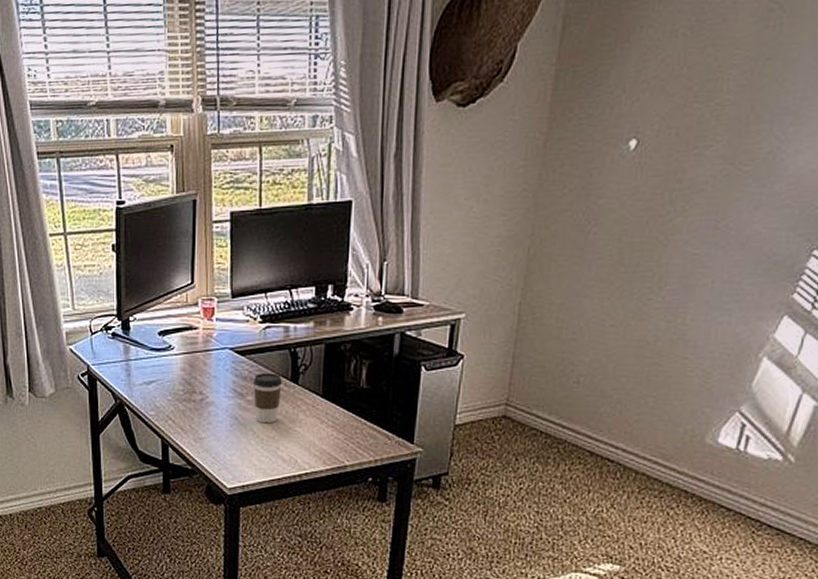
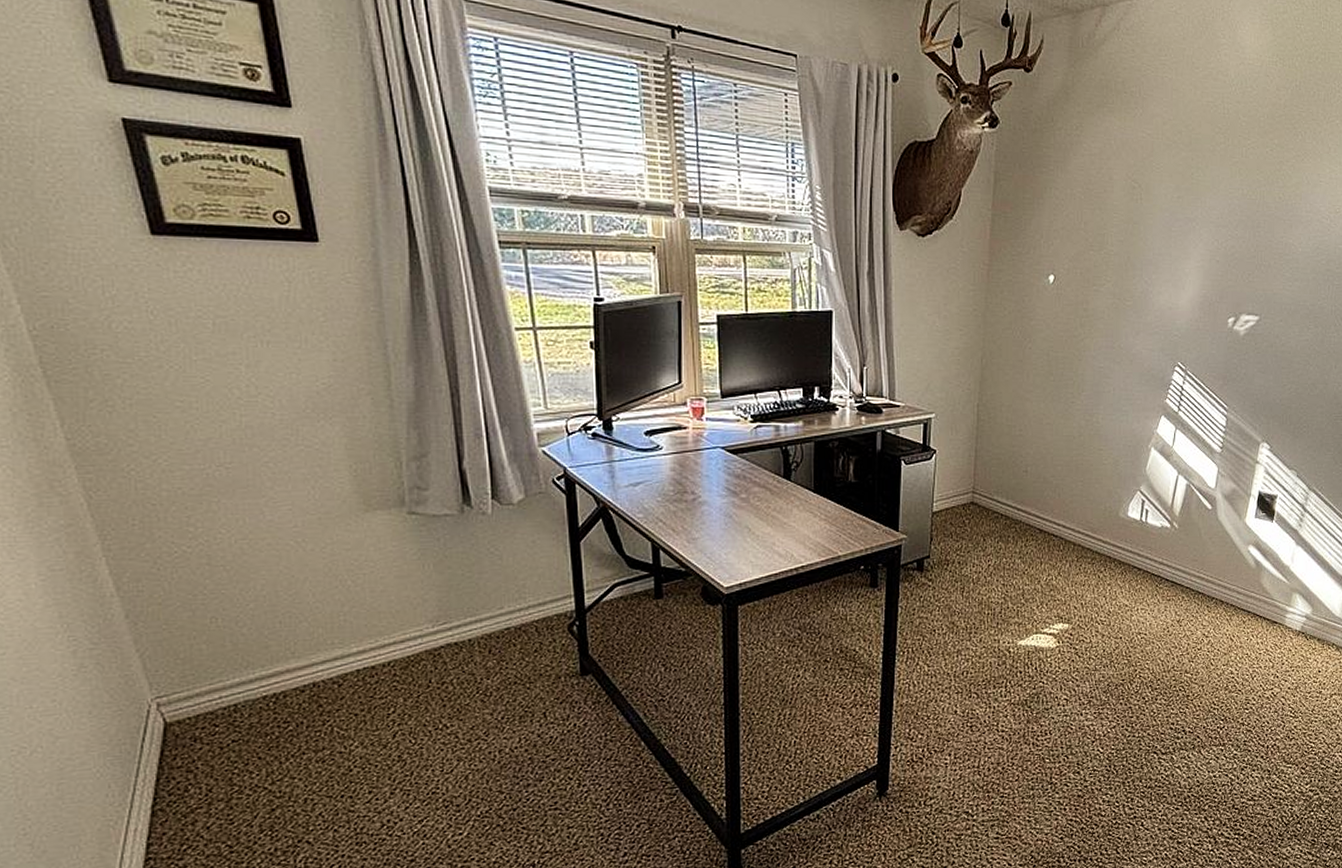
coffee cup: present [252,373,282,424] -> none [745,470,775,520]

